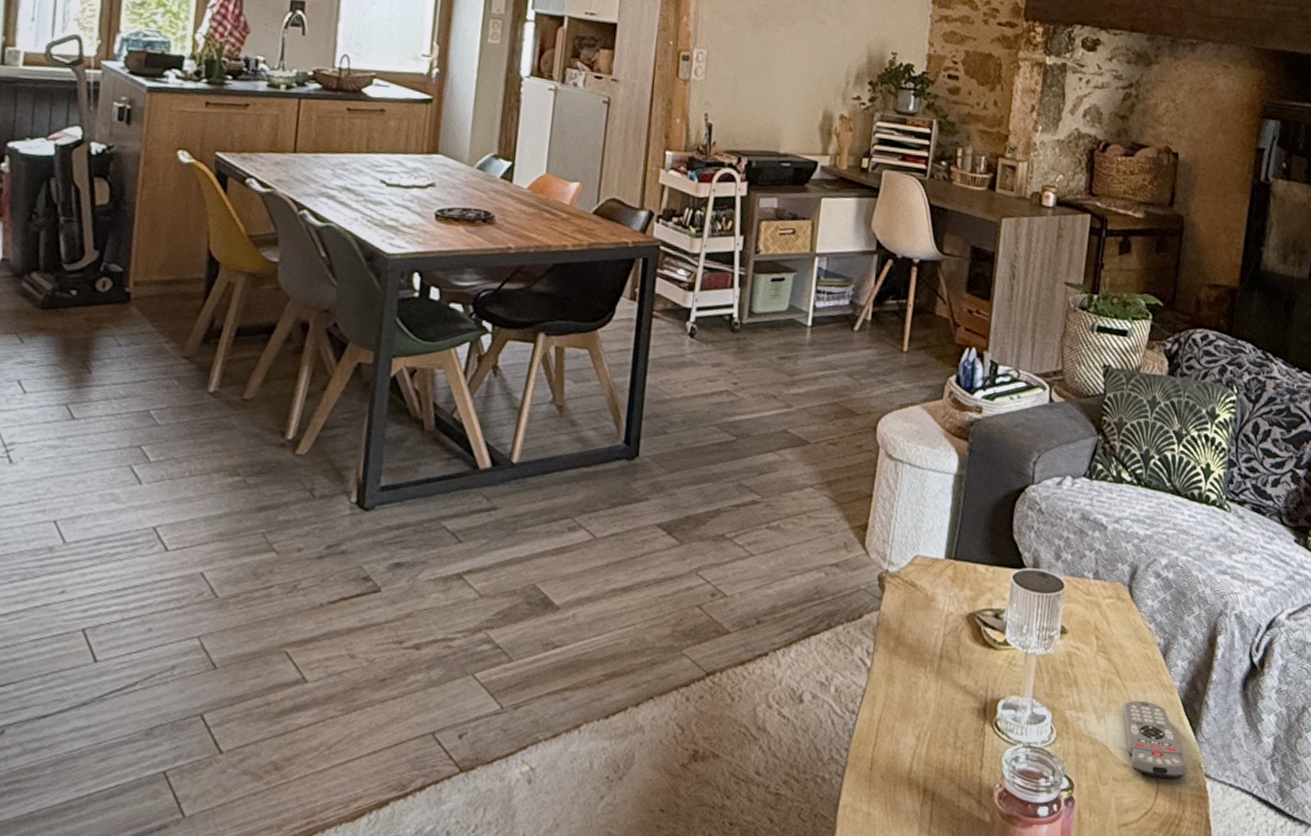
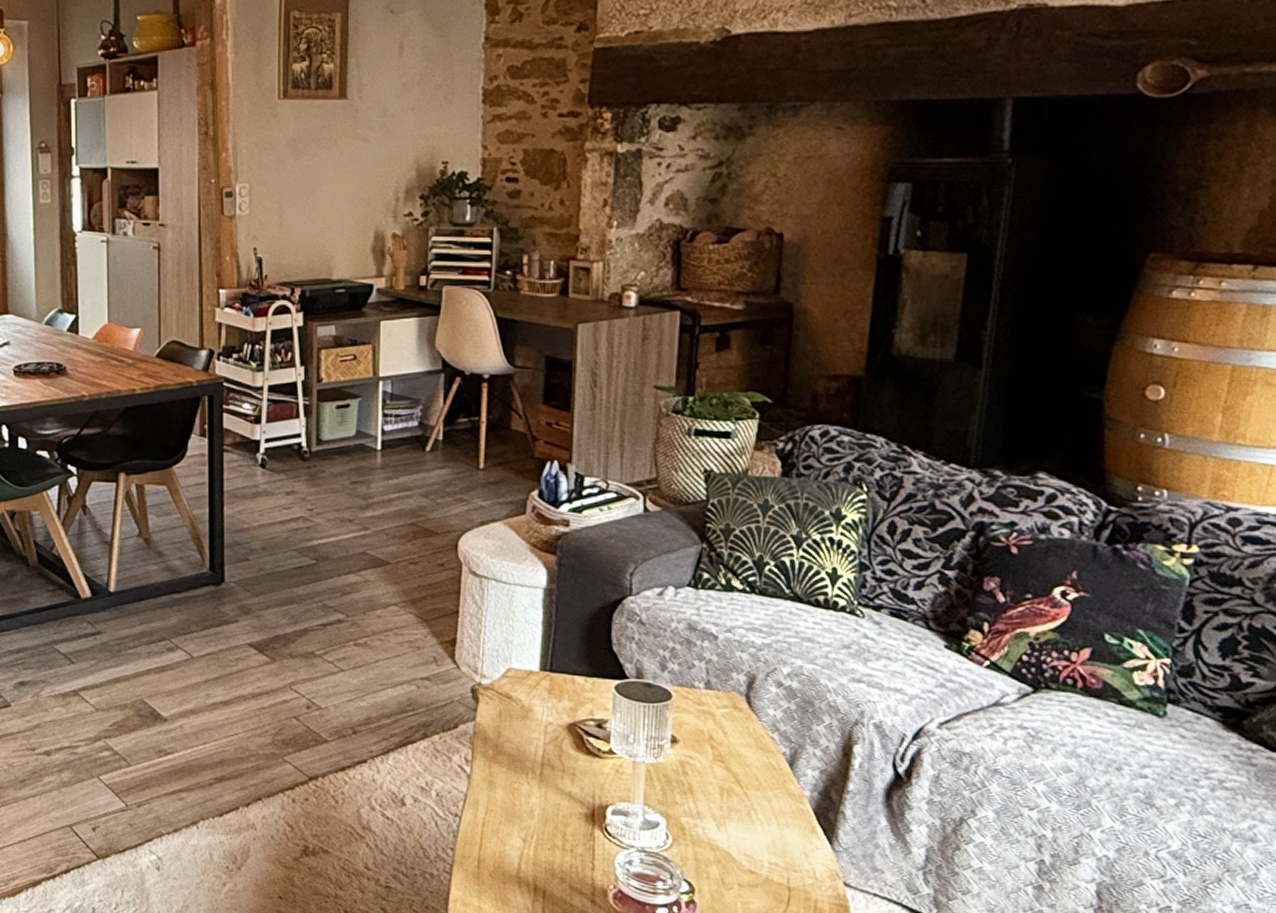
remote control: present [1122,700,1186,779] -> none [745,808,822,886]

